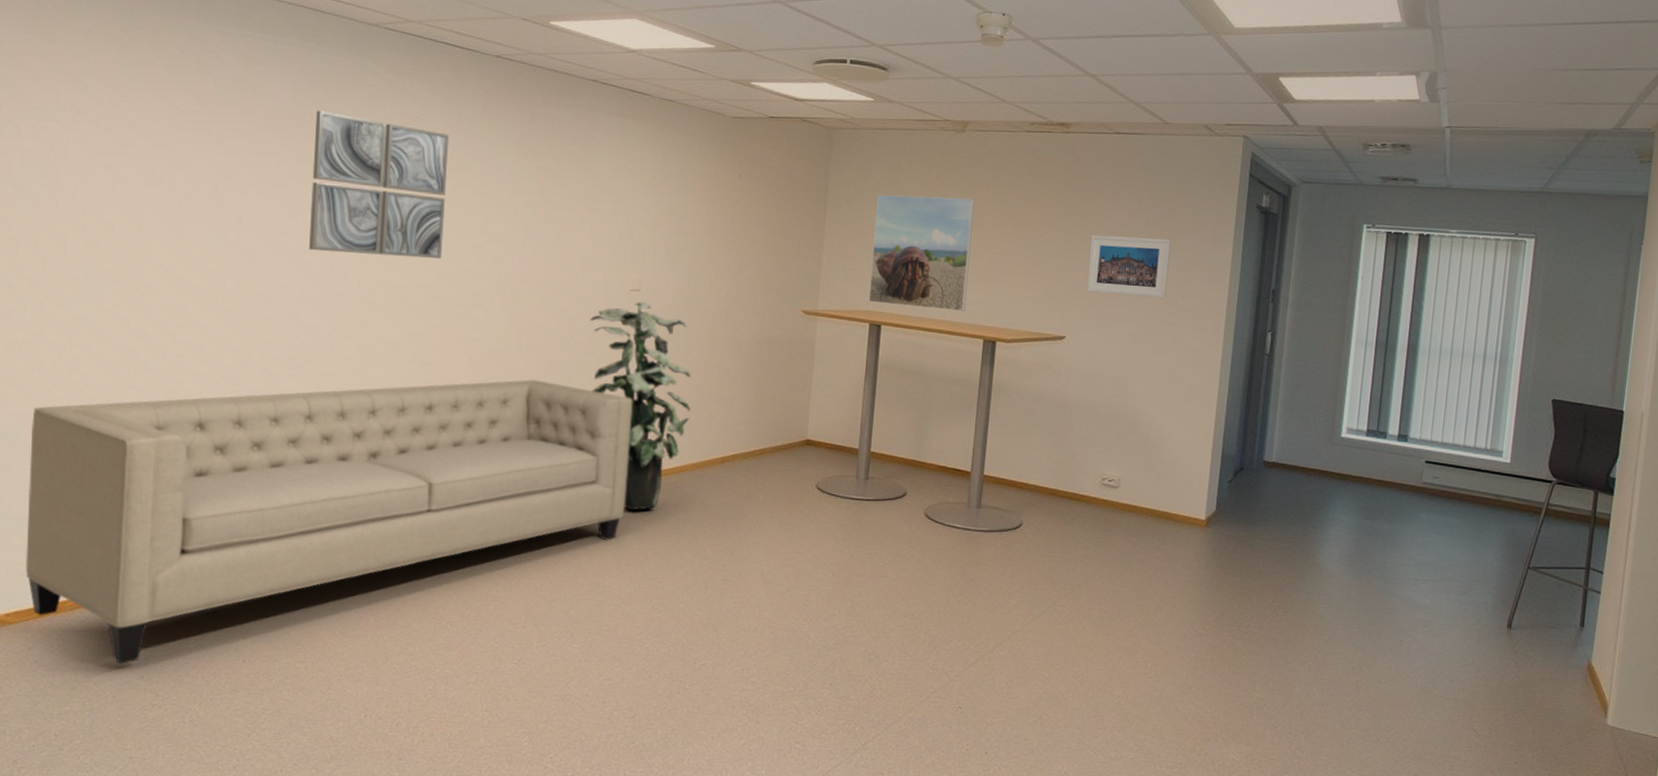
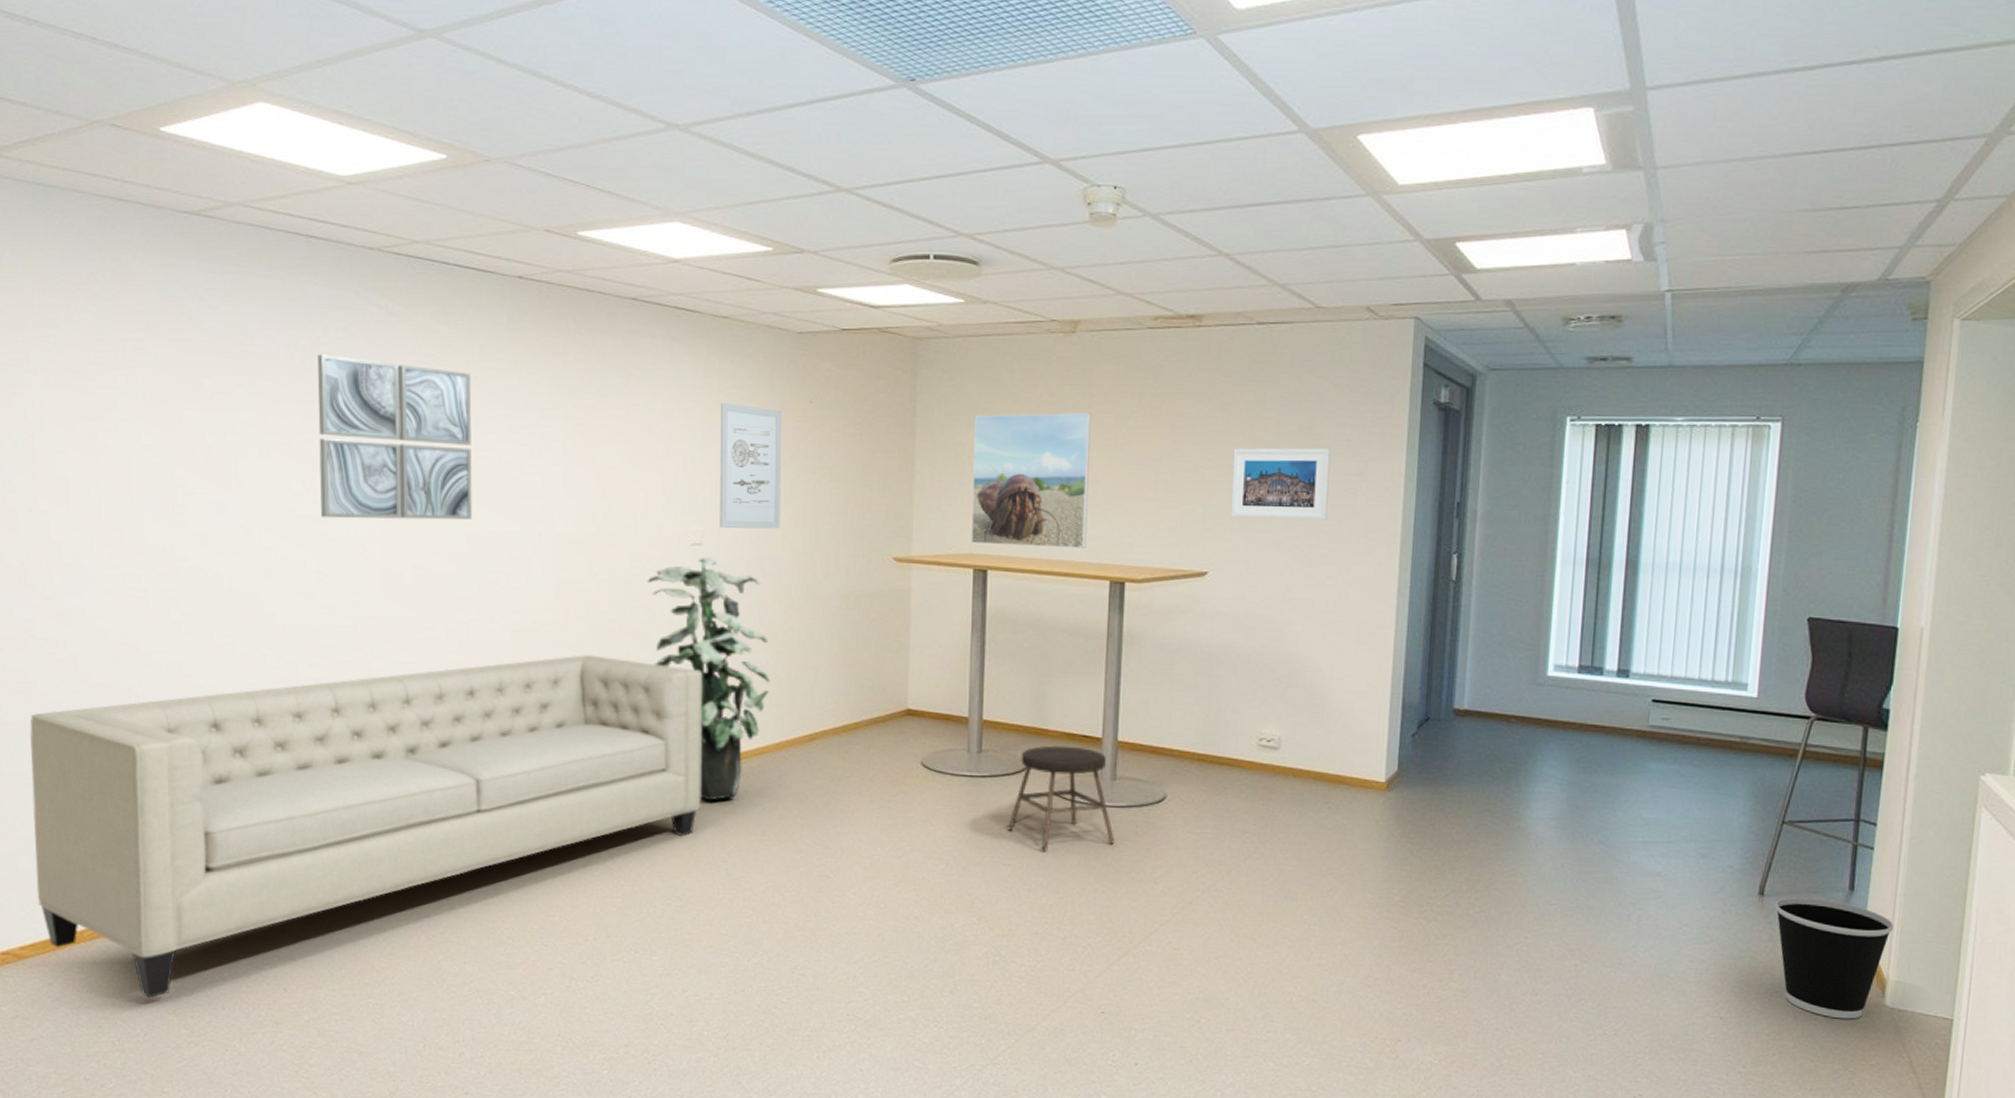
wall art: none [655,172,714,281] -> present [719,403,781,529]
stool: none [887,476,978,566] -> present [1008,745,1115,851]
wastebasket: none [1519,630,1616,735] -> present [1774,897,1895,1020]

